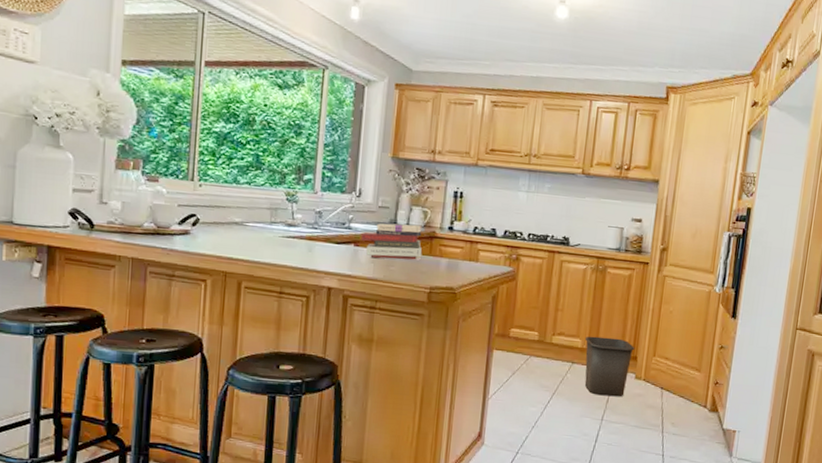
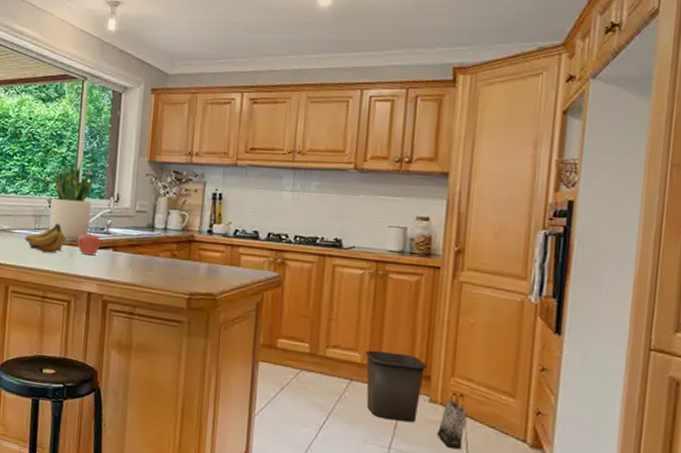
fruit: none [259,217,305,248] -> present [25,224,66,254]
planter: none [286,153,335,237] -> present [49,160,94,242]
fruit: none [317,225,342,251] -> present [77,230,101,256]
books: present [361,223,422,260] -> none [119,227,181,265]
shopping bag: none [639,369,664,416] -> present [436,392,468,449]

